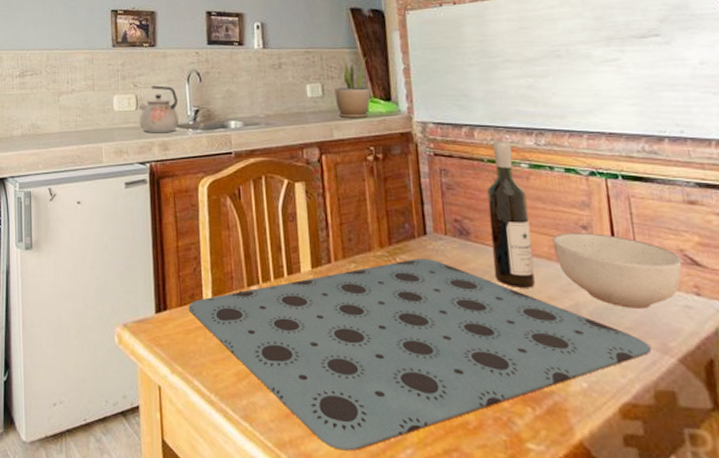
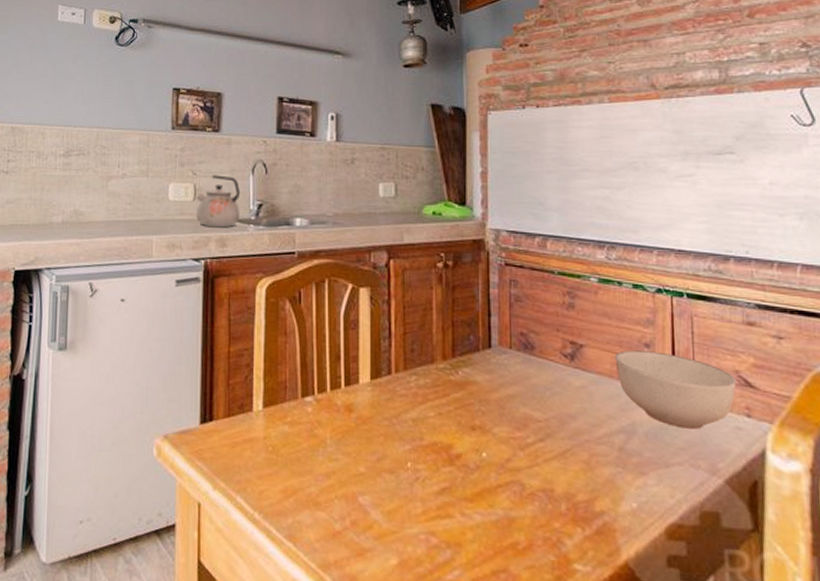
placemat: present [188,258,651,451] -> none [236,372,700,573]
potted plant: present [334,57,371,119] -> none [408,157,445,223]
bottle: present [487,140,535,288] -> none [555,252,596,406]

